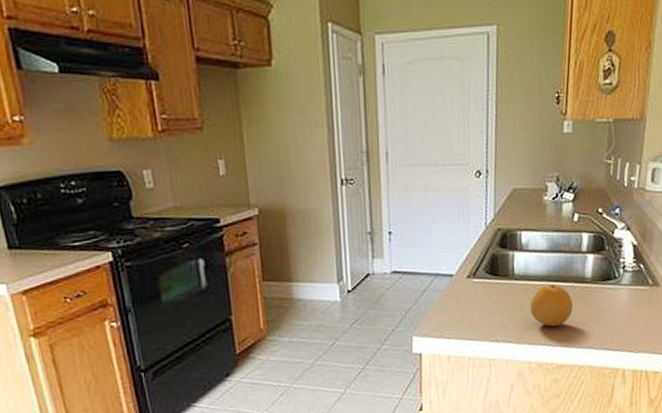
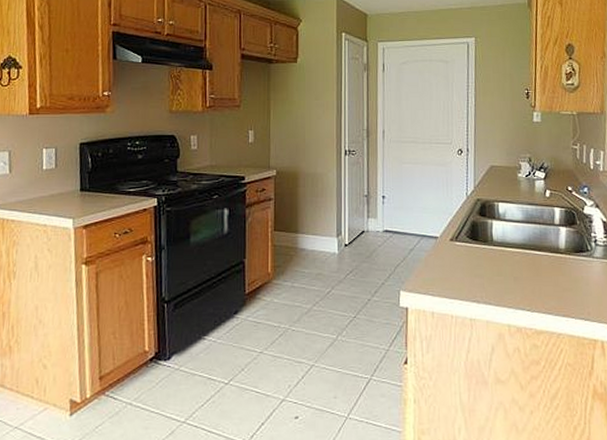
fruit: present [530,284,573,327] -> none [508,252,549,292]

